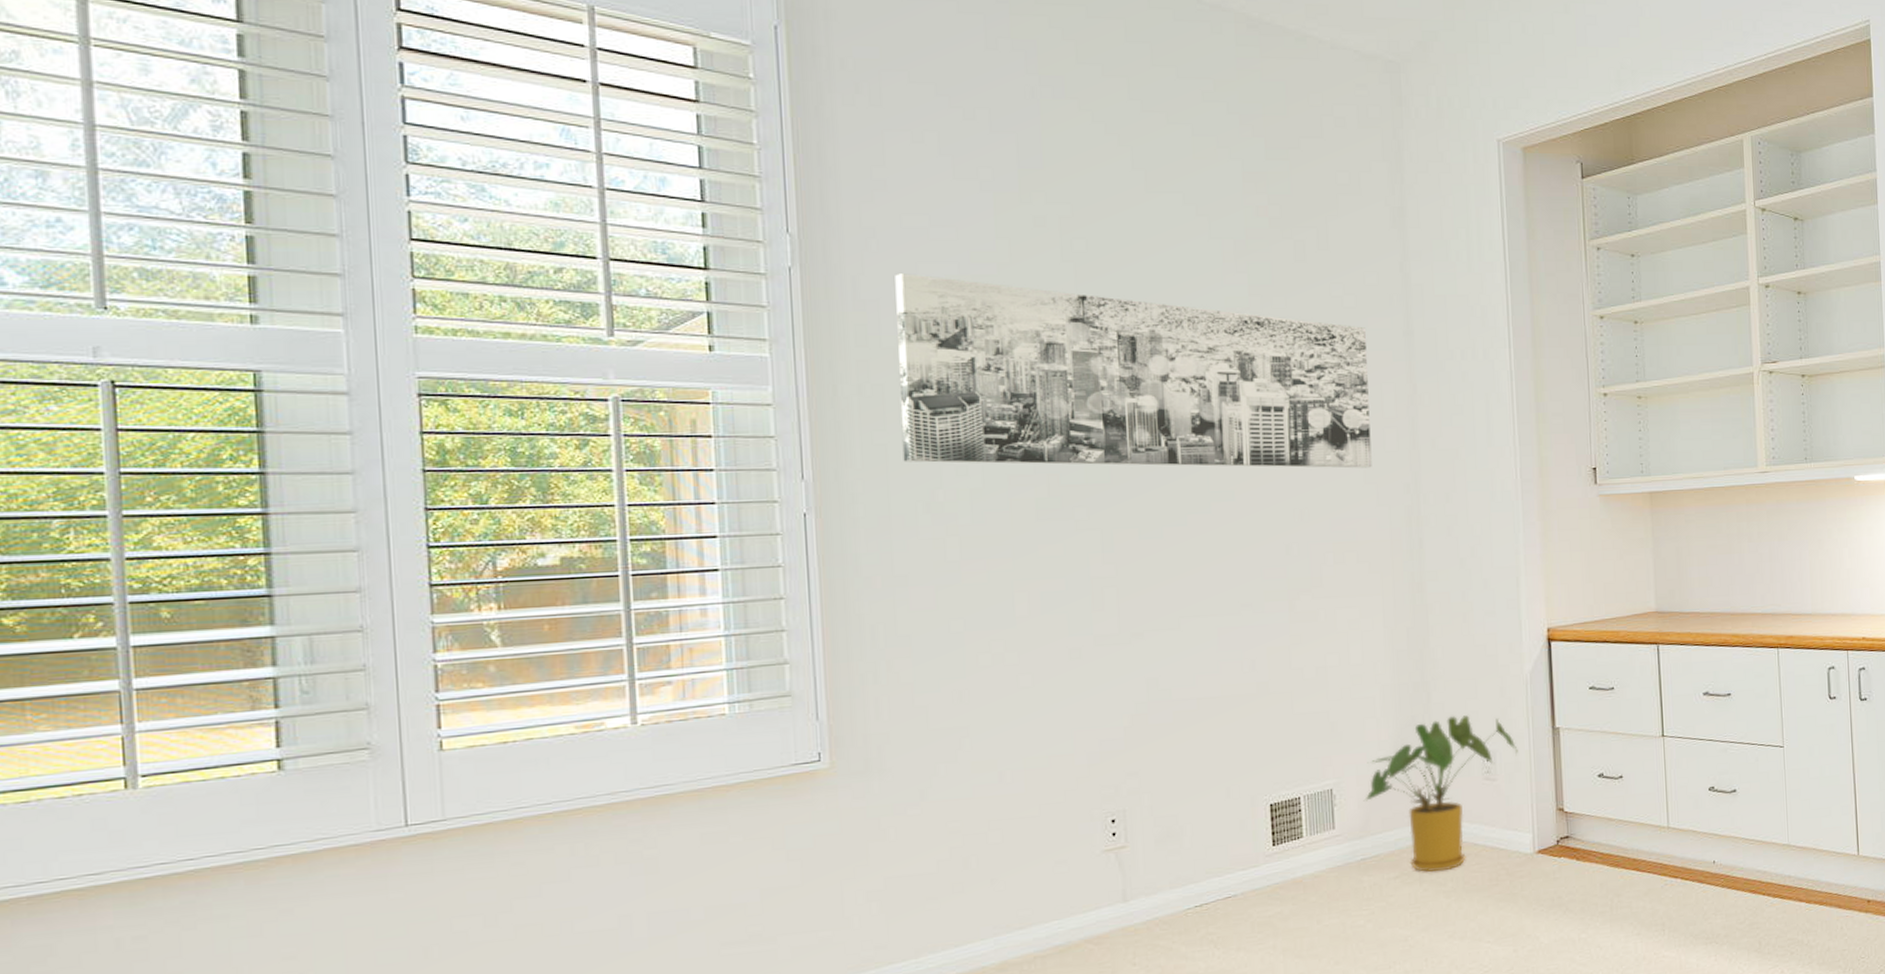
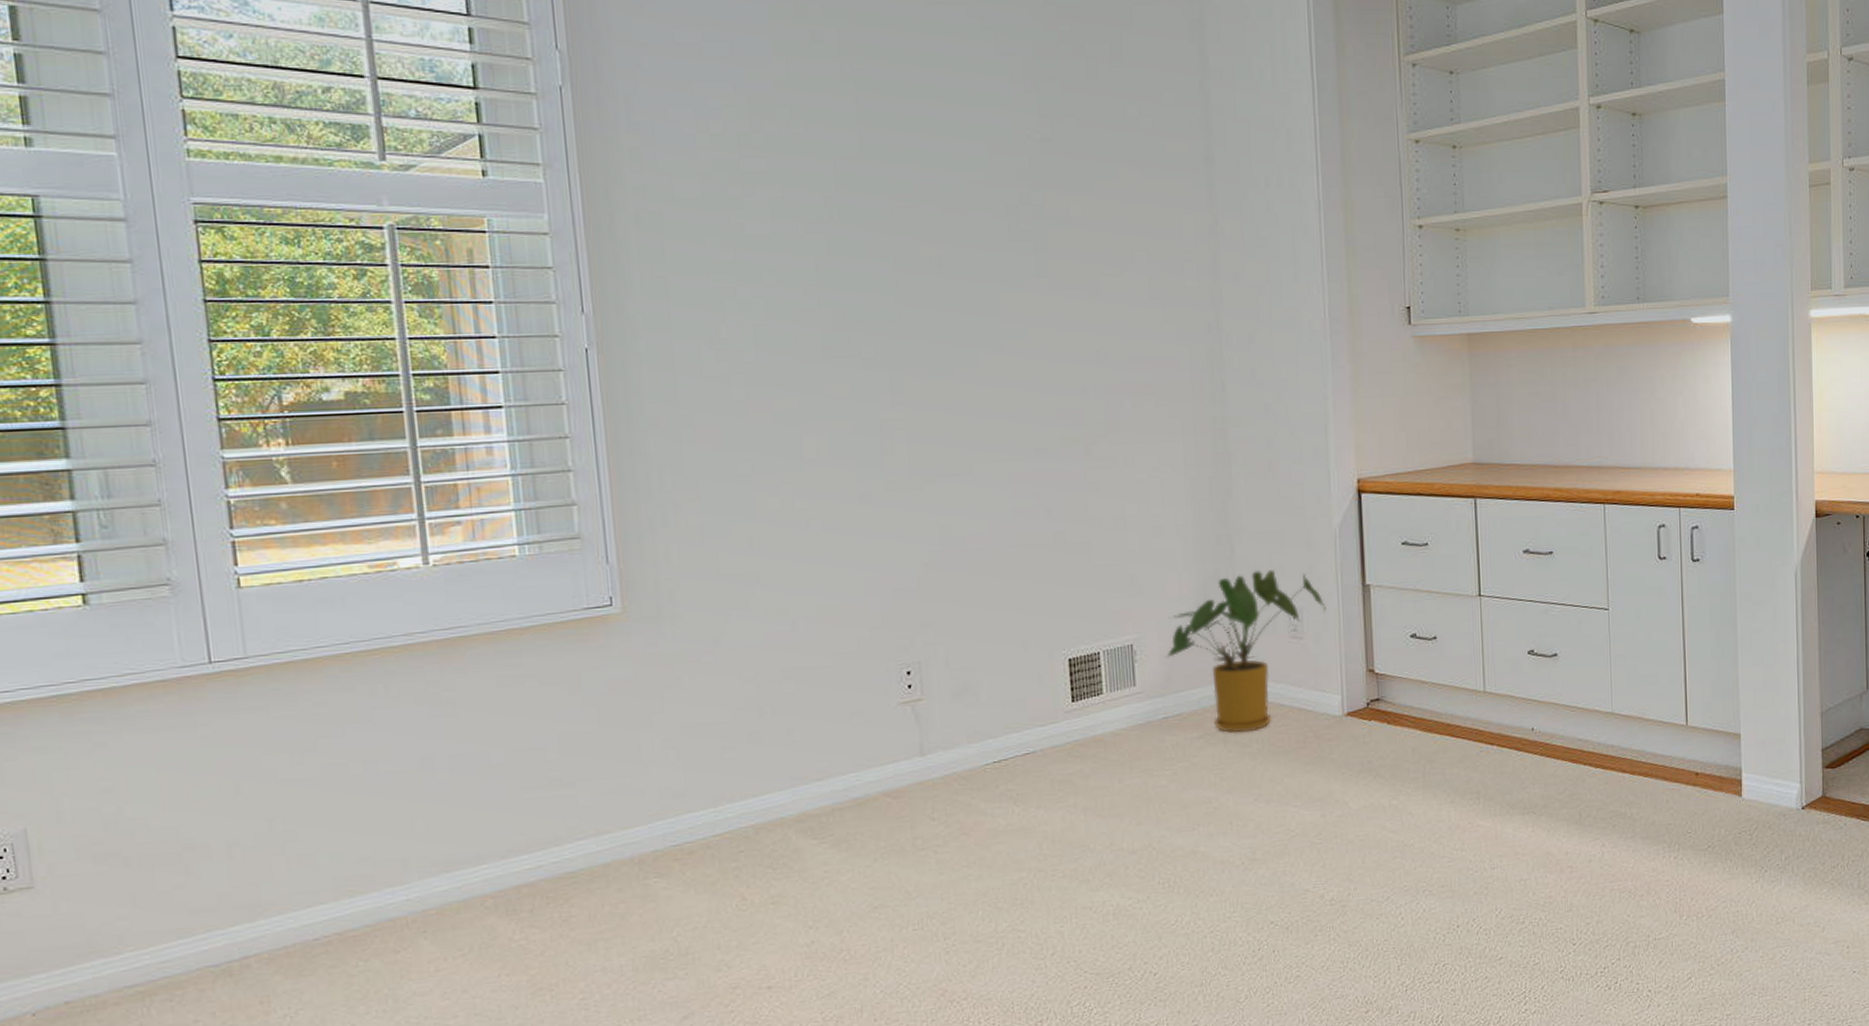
wall art: present [895,274,1372,469] -> none [669,93,1171,306]

